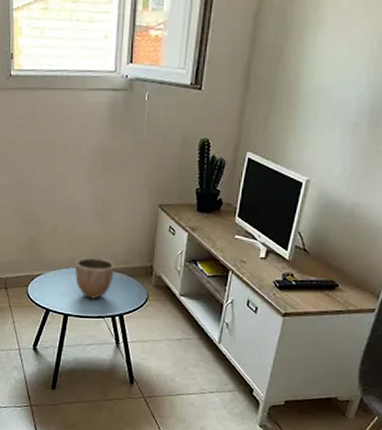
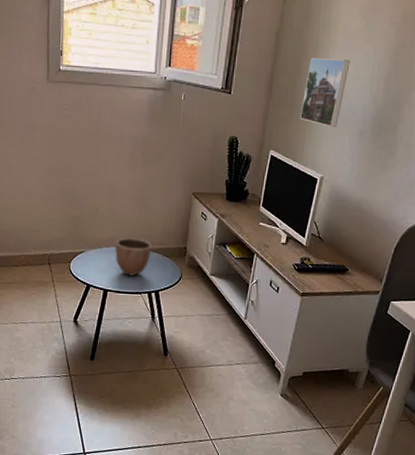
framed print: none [282,39,343,121] -> present [300,57,350,127]

